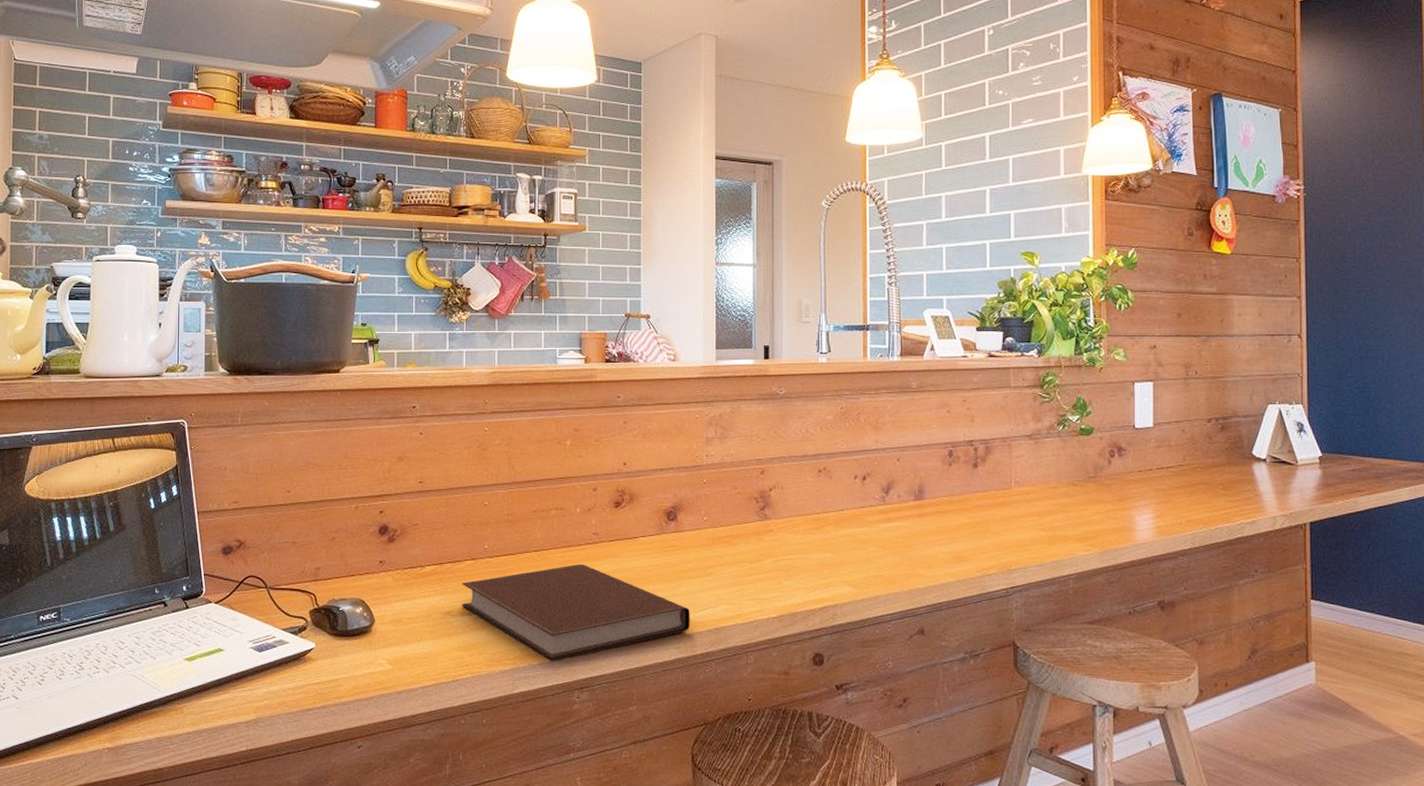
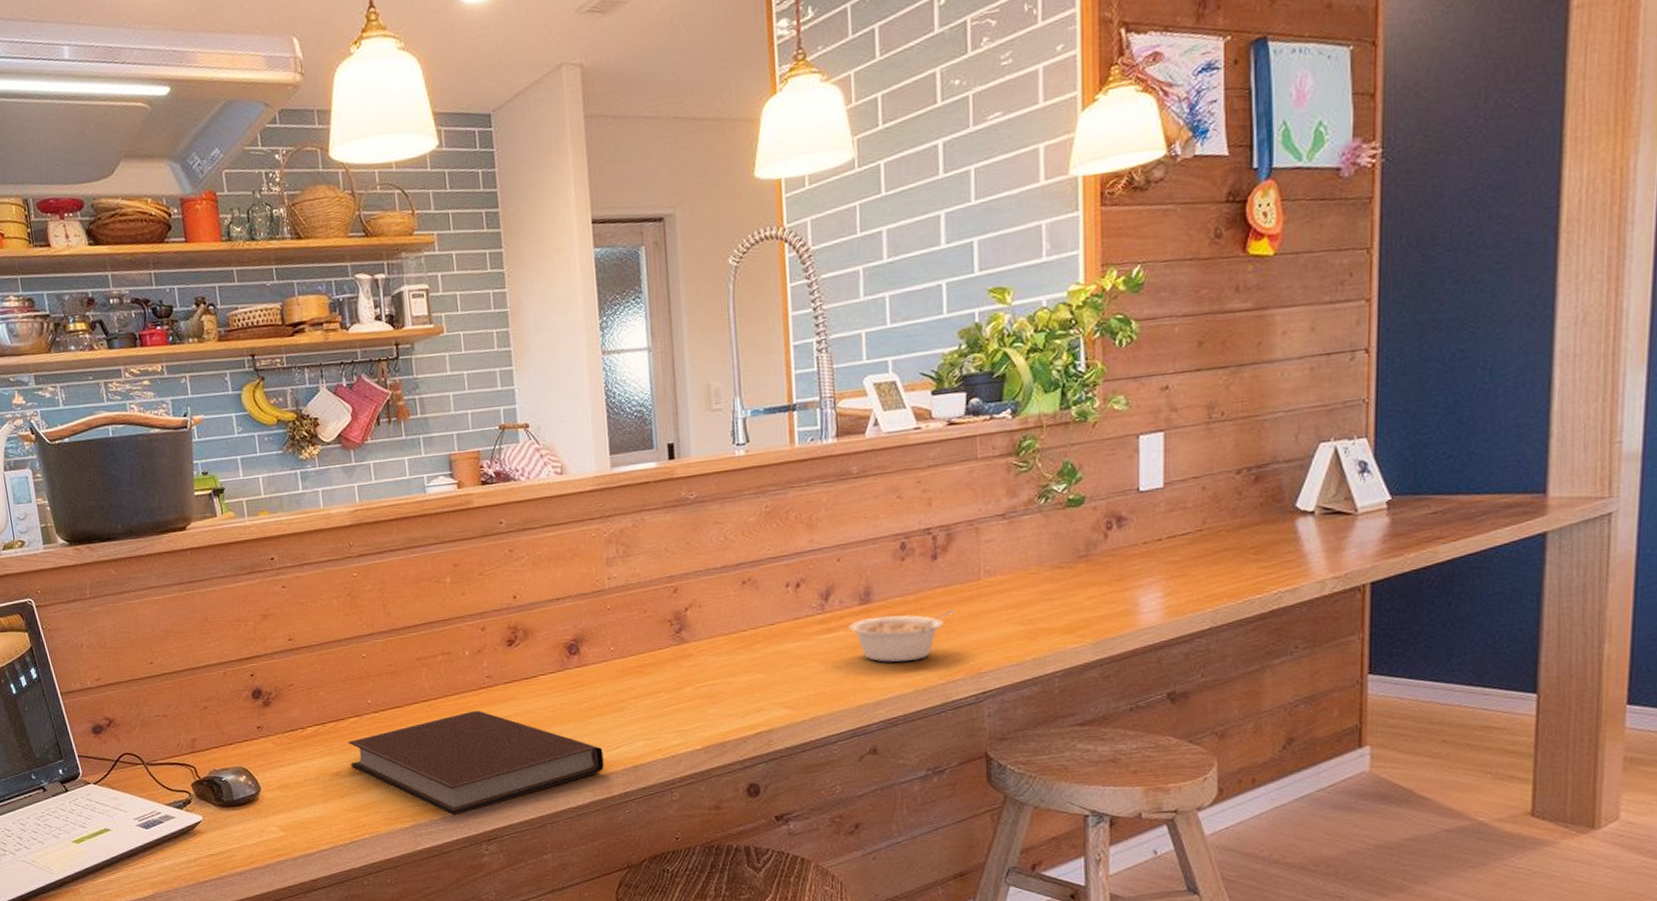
legume: none [905,511,992,553] -> present [849,609,957,662]

